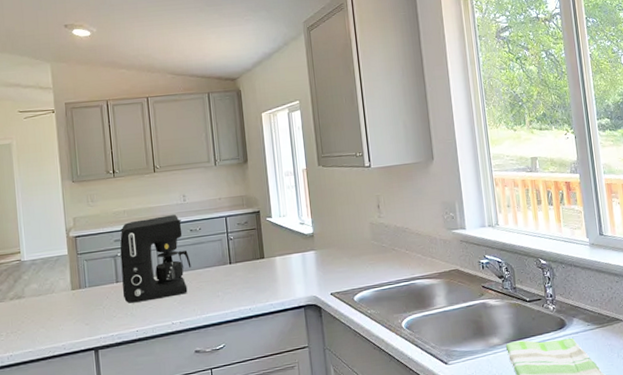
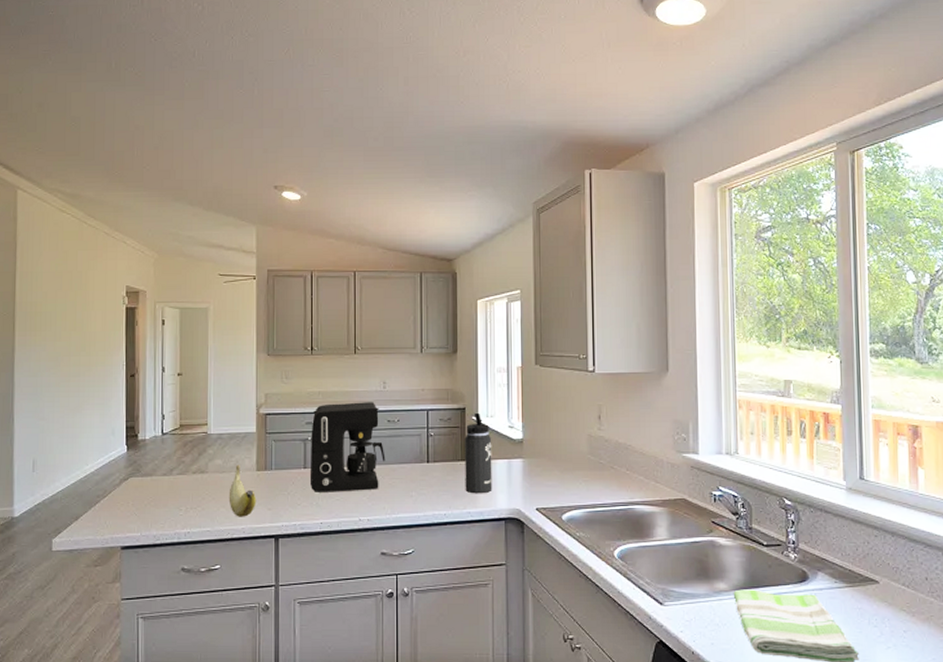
banana: none [46,286,74,335] -> present [228,465,257,517]
thermos bottle: none [261,214,291,287] -> present [465,412,492,494]

